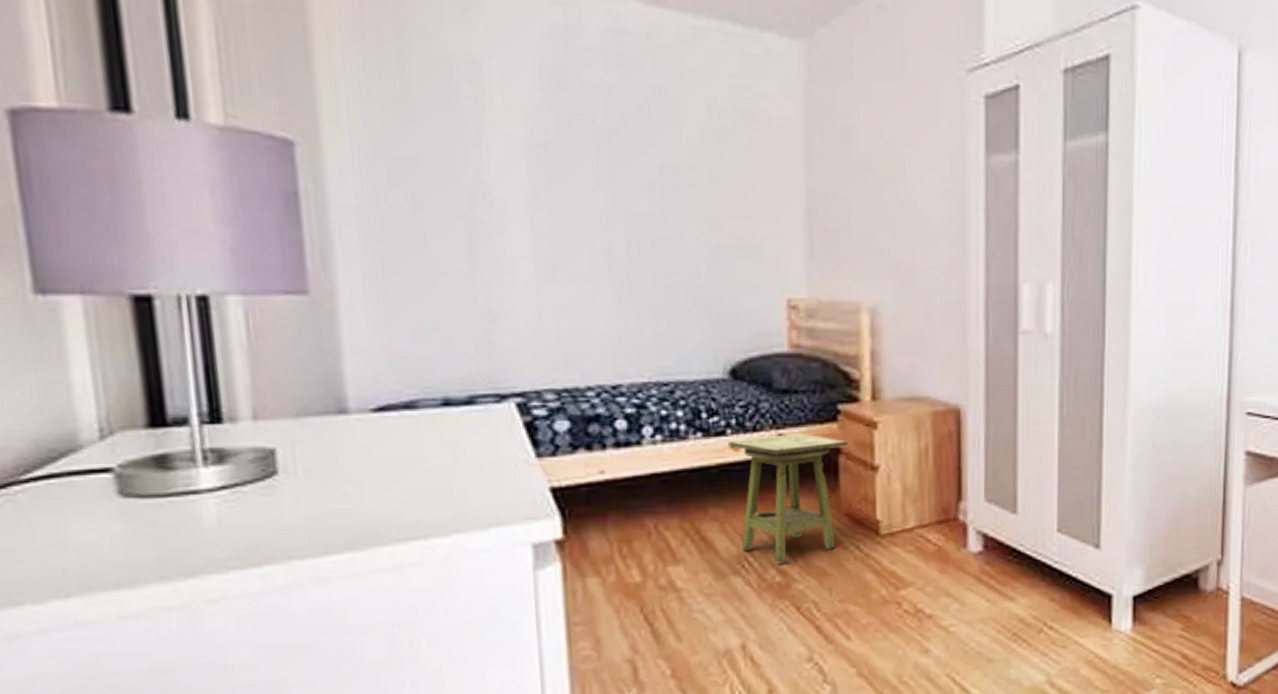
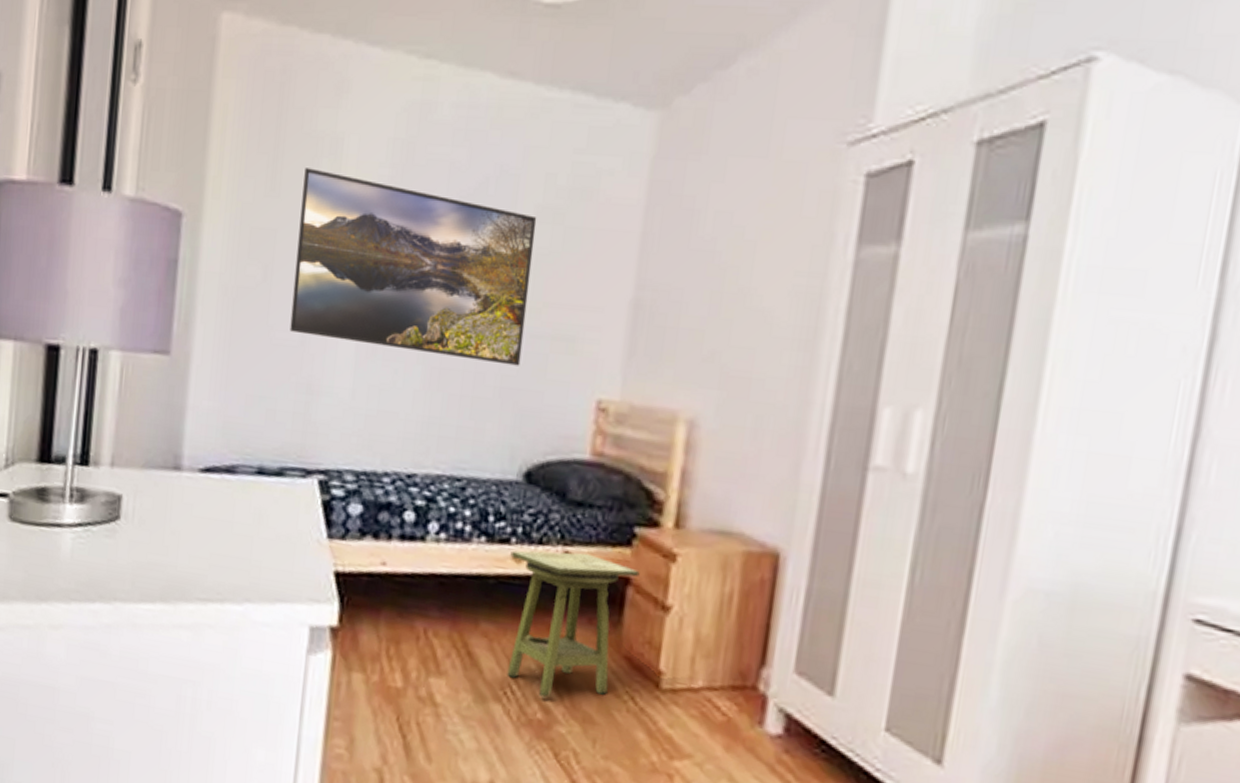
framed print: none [441,92,709,275] -> present [289,168,537,366]

